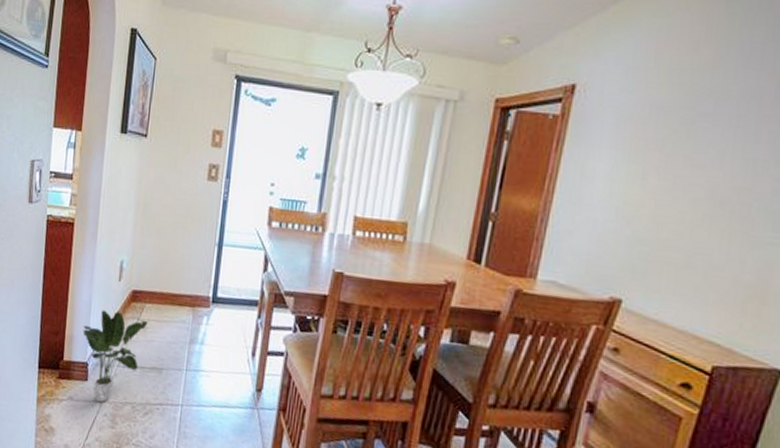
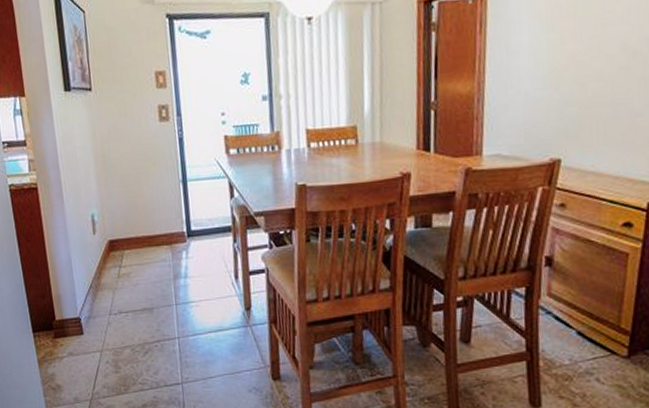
potted plant: present [83,310,148,402] -> none [68,264,130,351]

